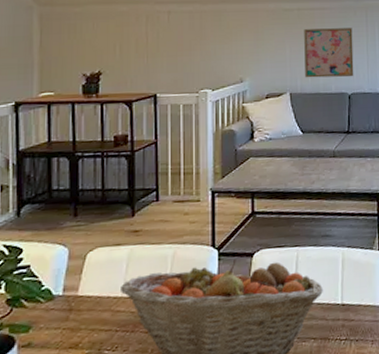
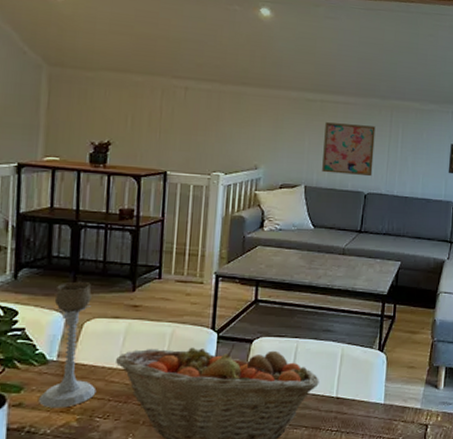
candle holder: none [48,211,103,345] -> present [39,281,97,409]

